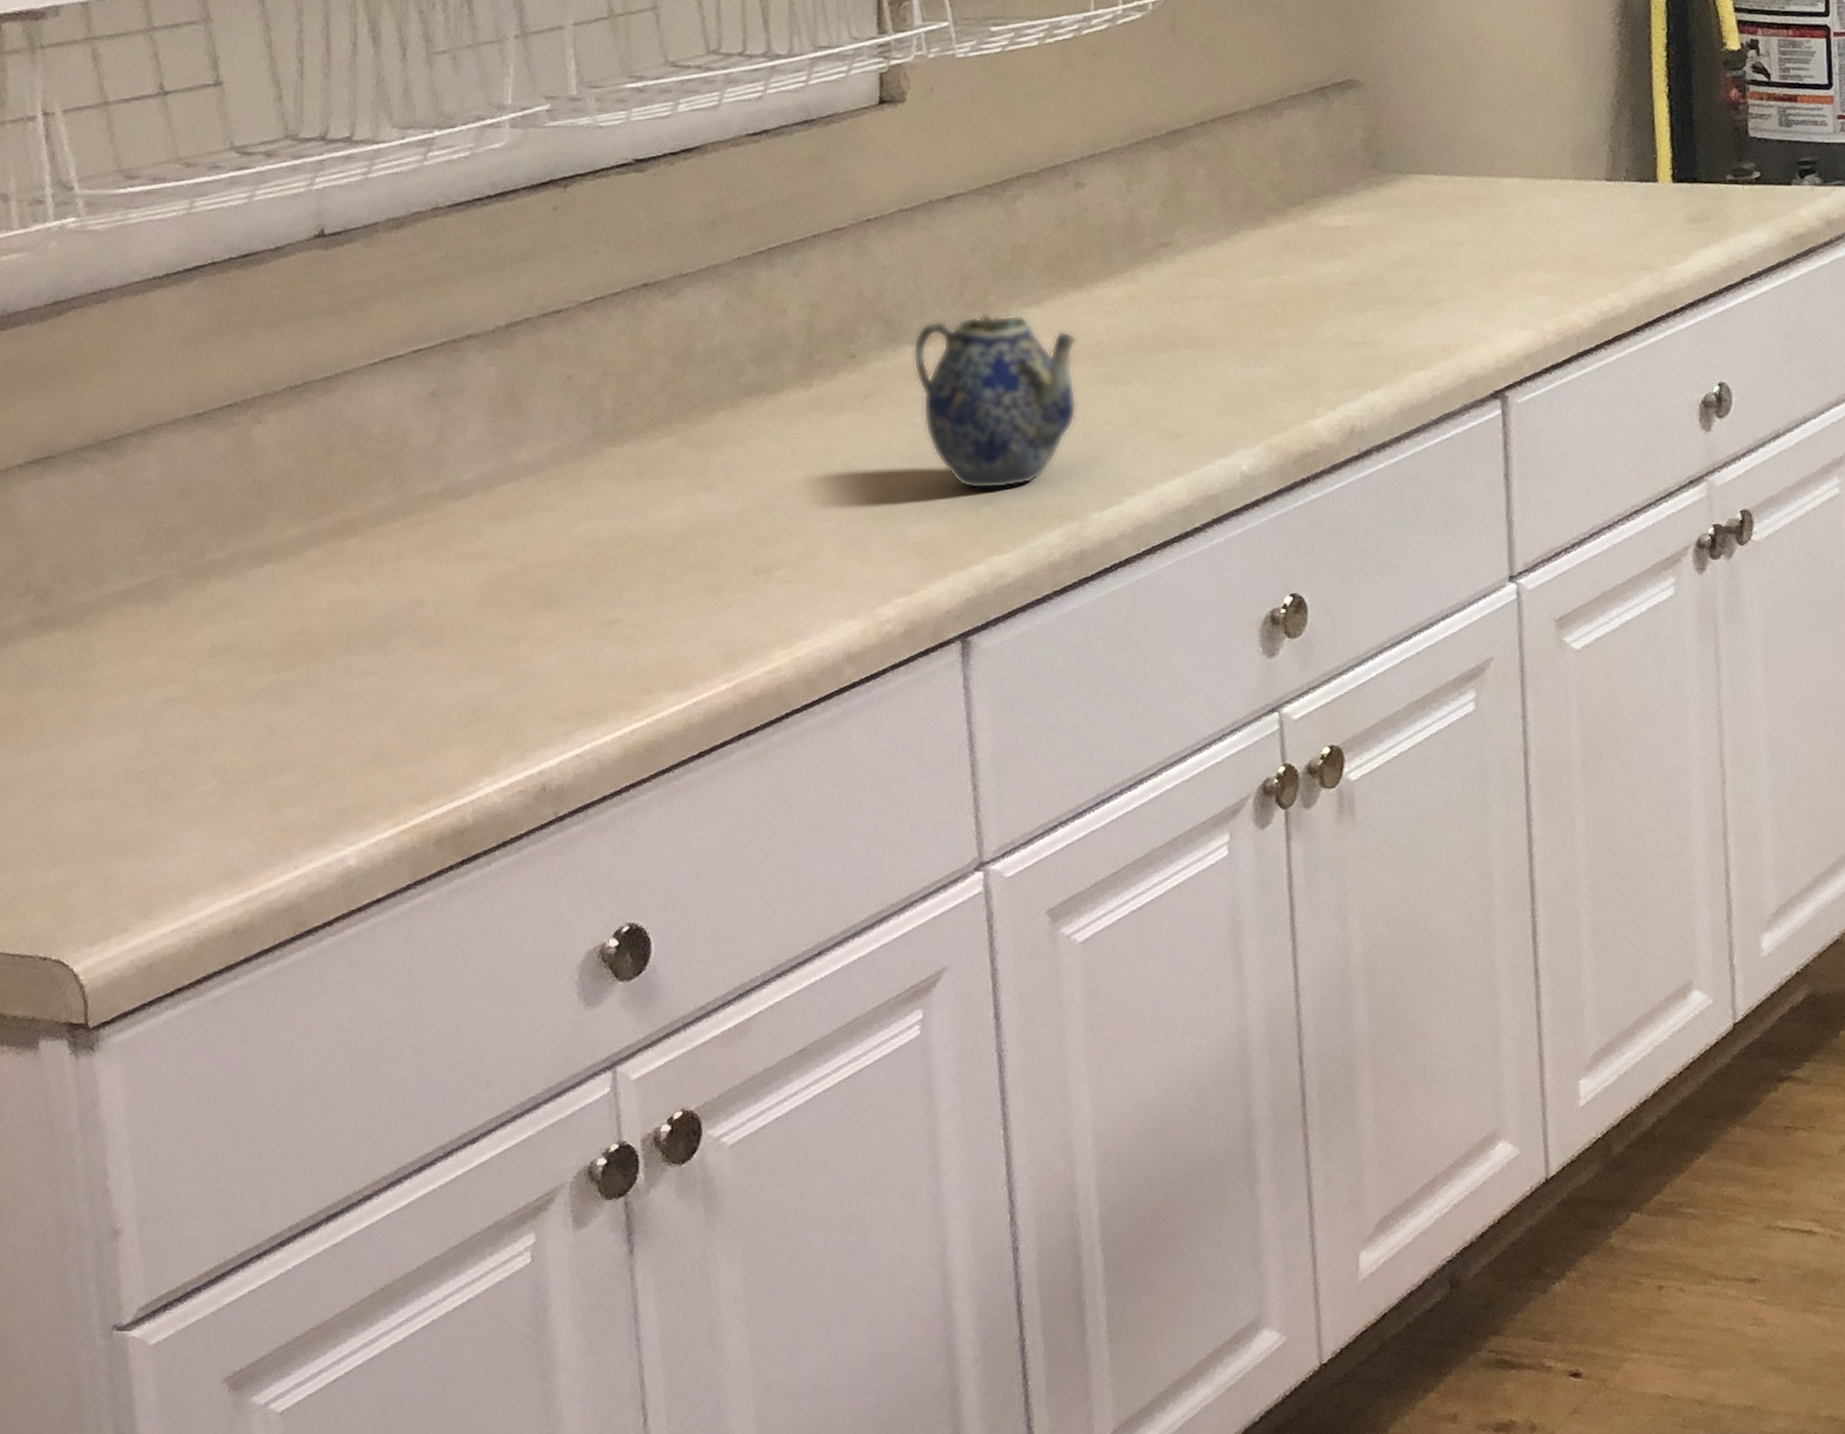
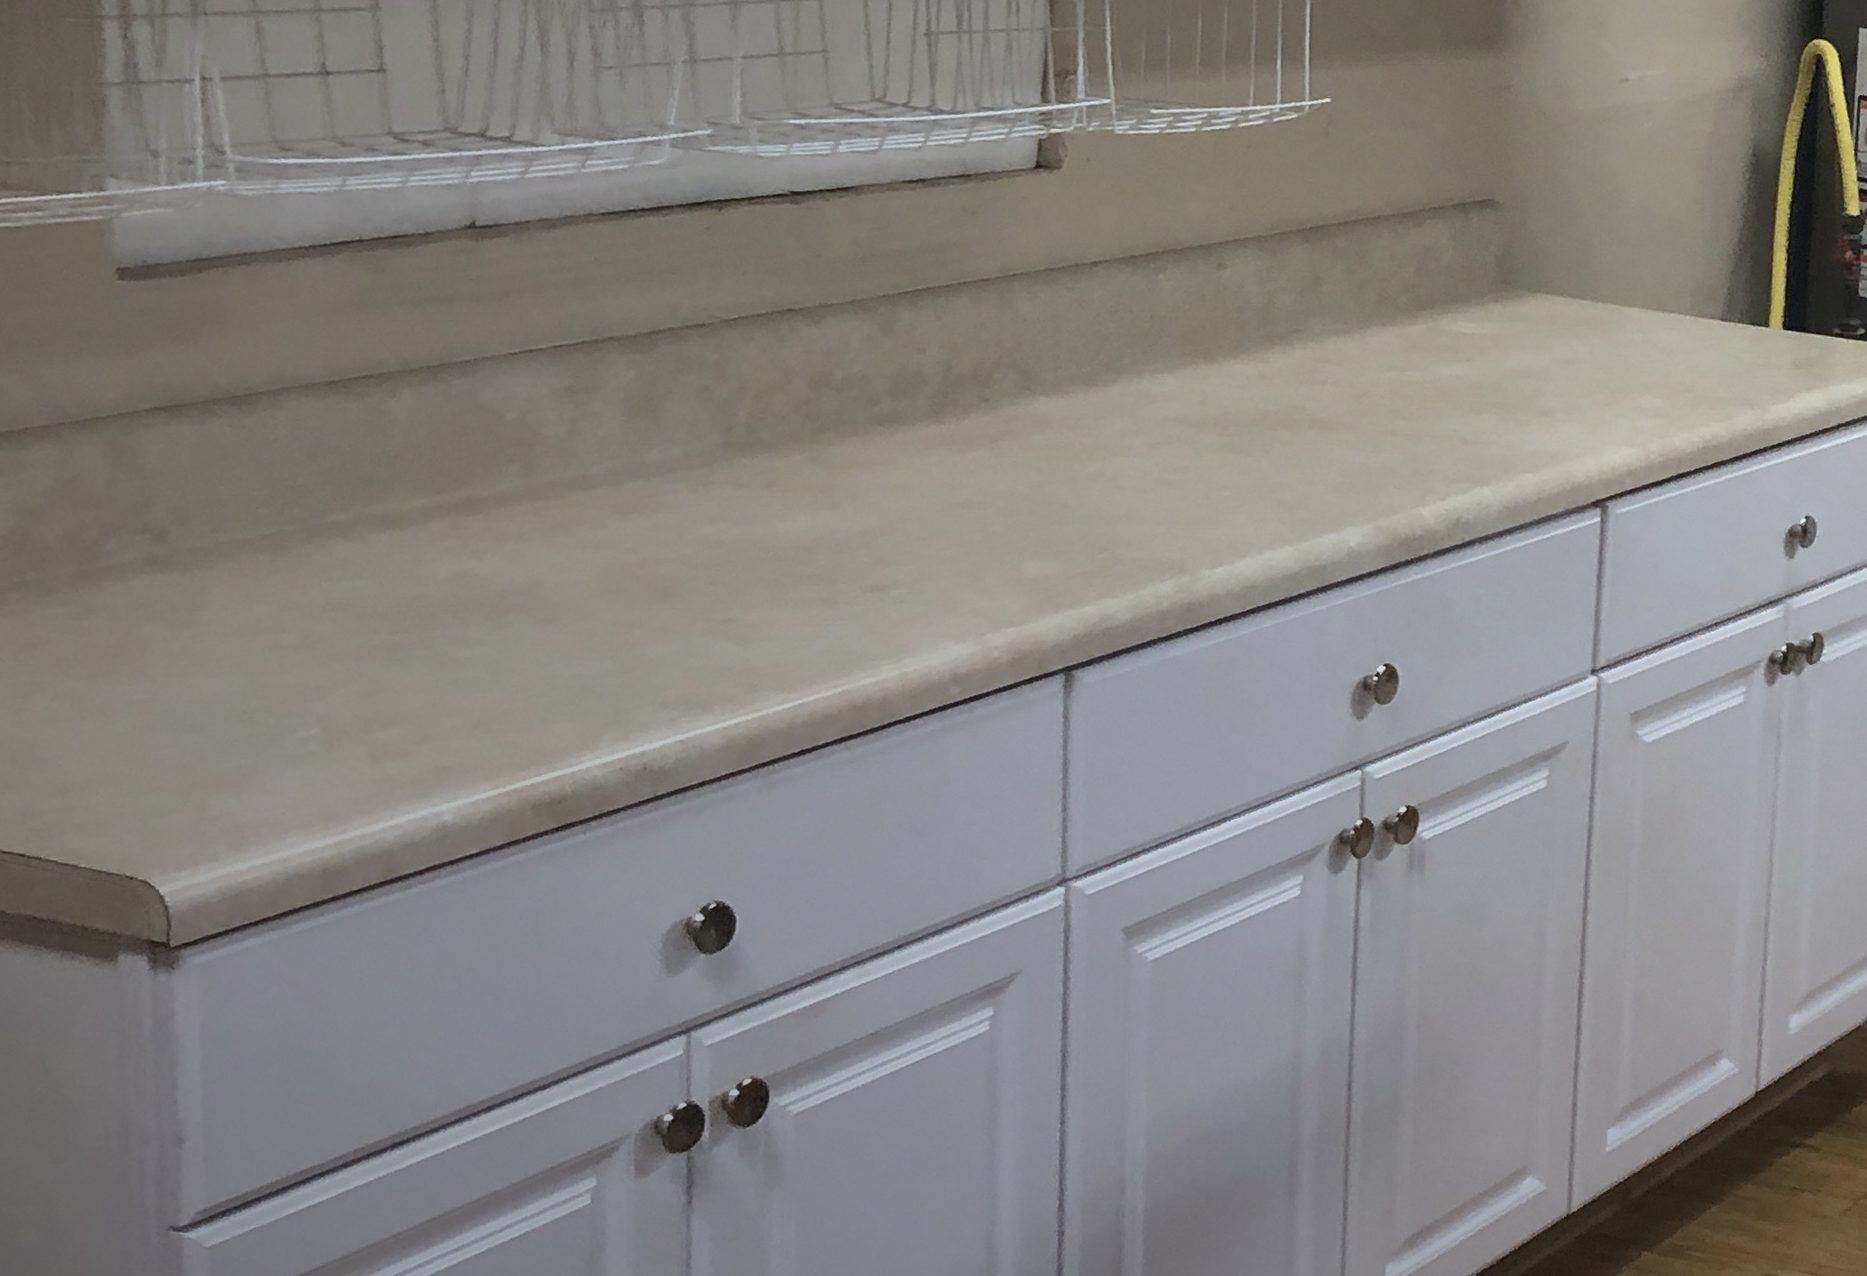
teapot: present [913,313,1077,489] -> none [1044,374,1205,538]

